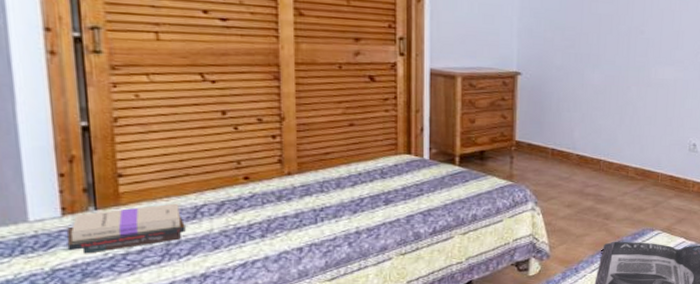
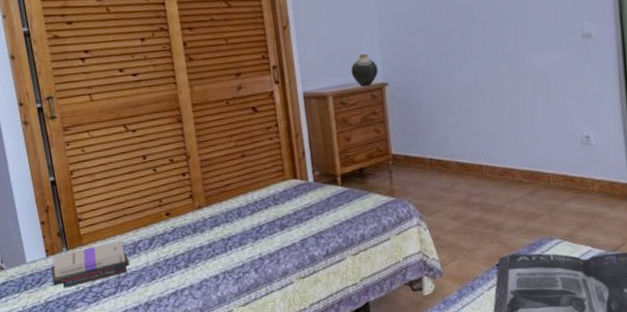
vase: none [485,40,513,74] -> present [351,53,378,87]

